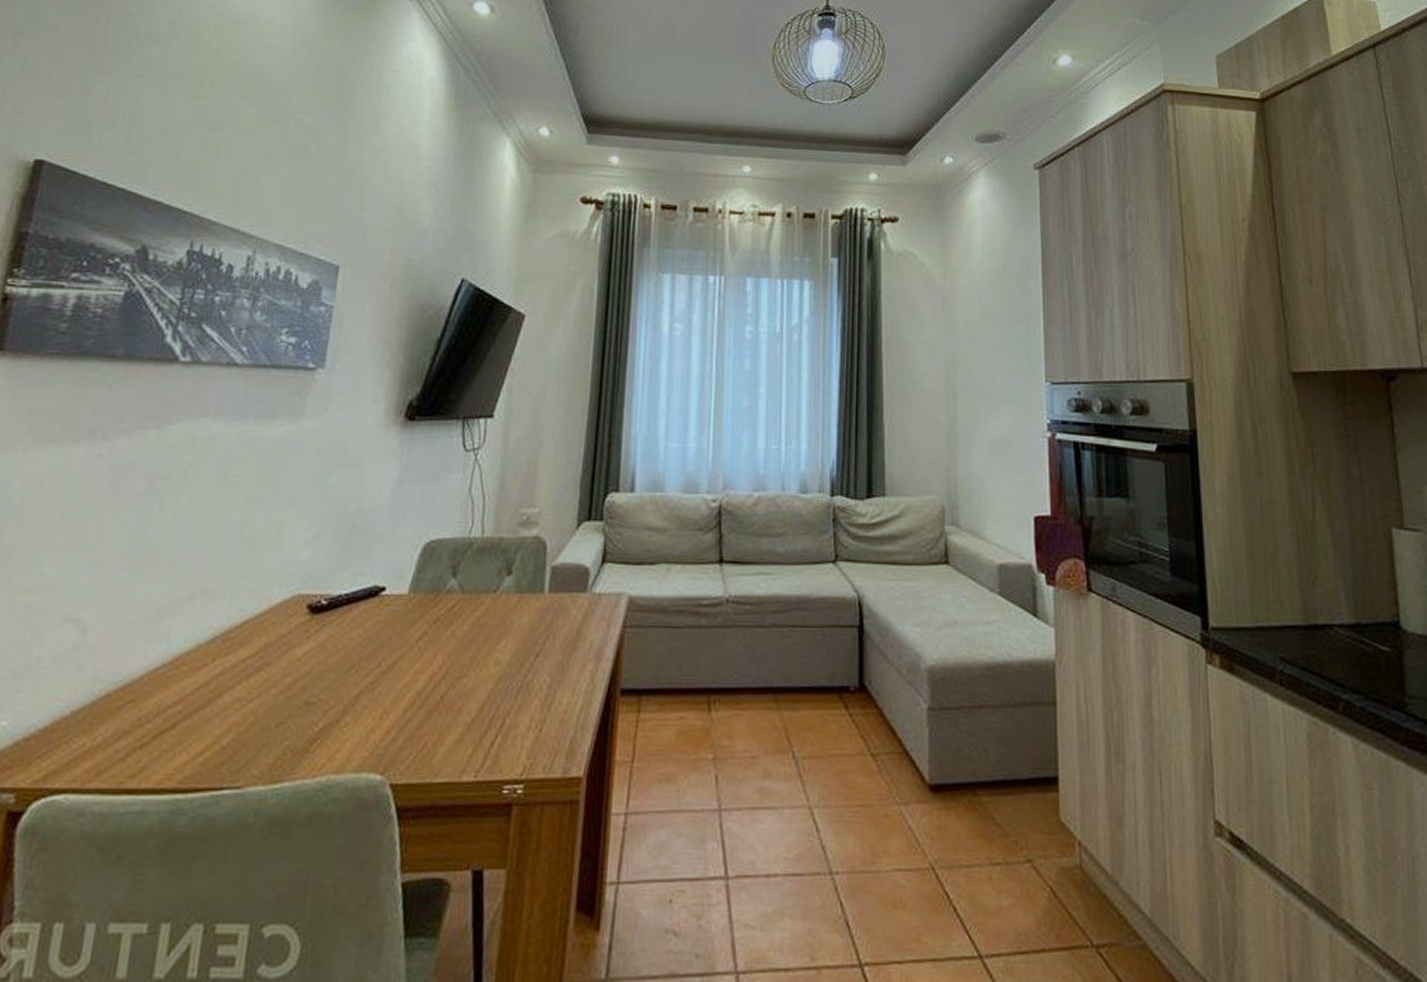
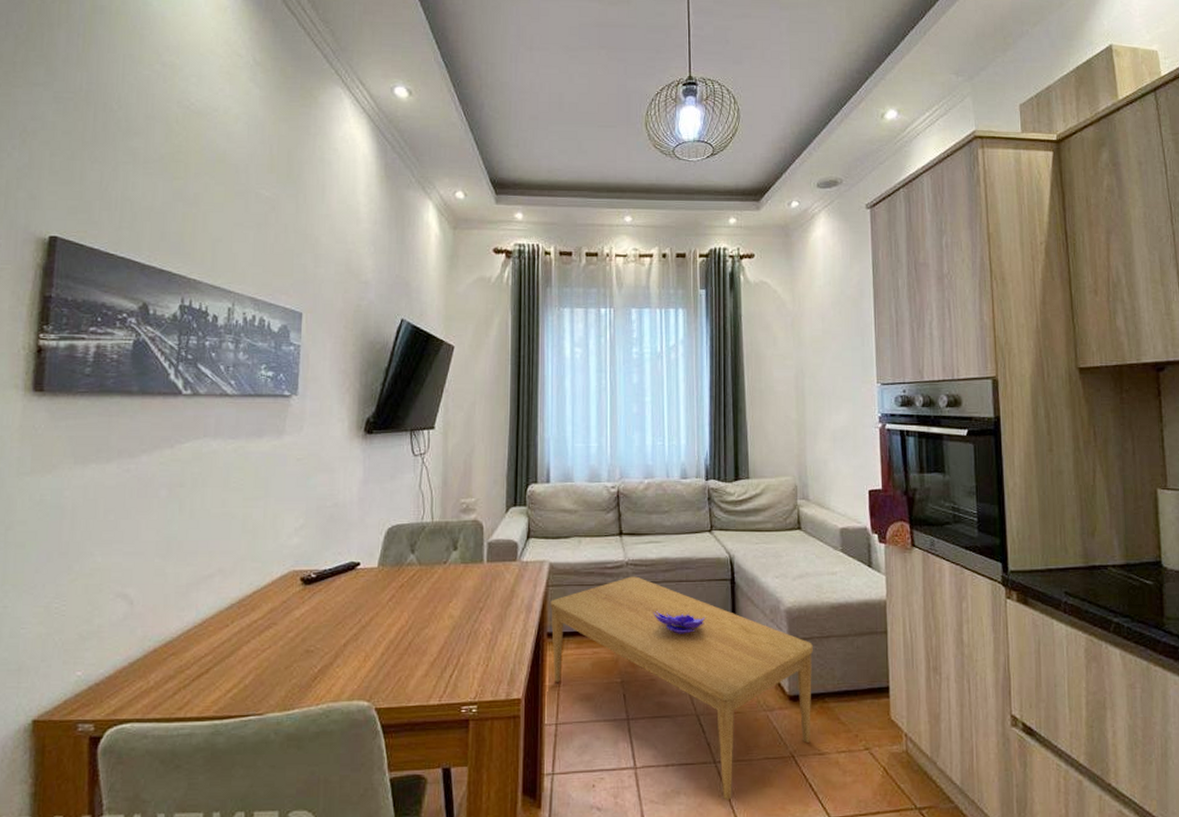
coffee table: none [626,617,961,927] -> present [550,576,813,800]
decorative bowl: none [757,665,825,697] -> present [653,611,706,634]

